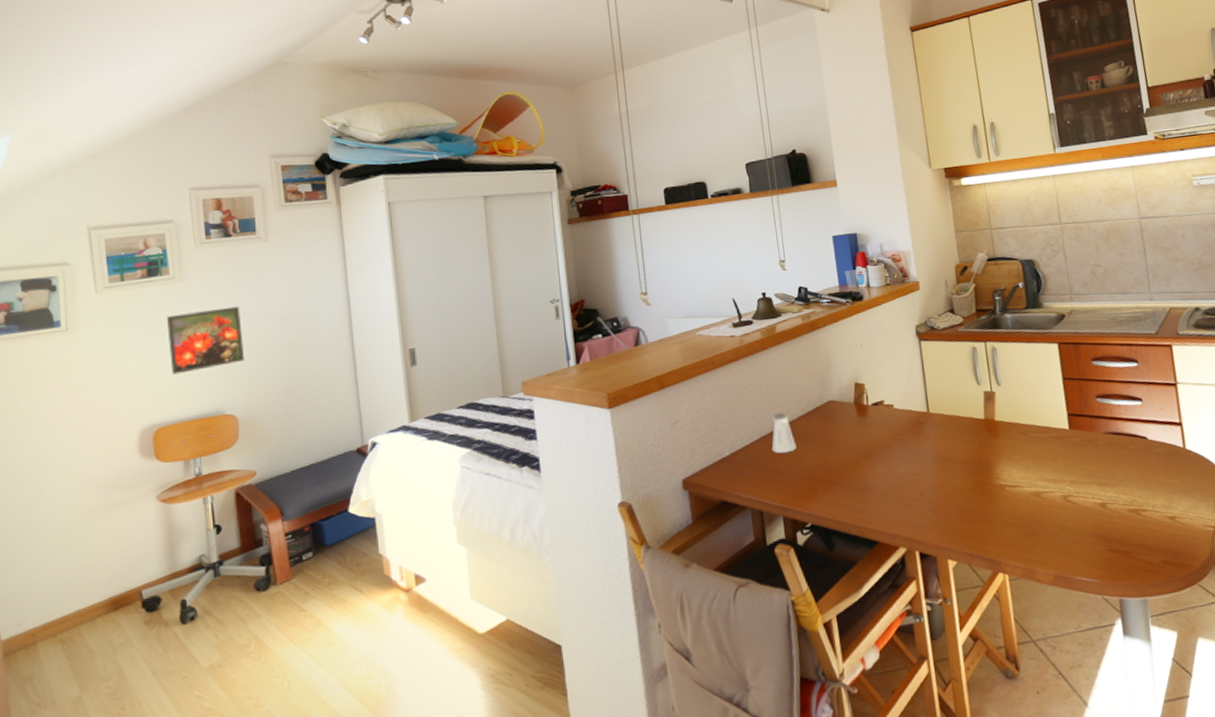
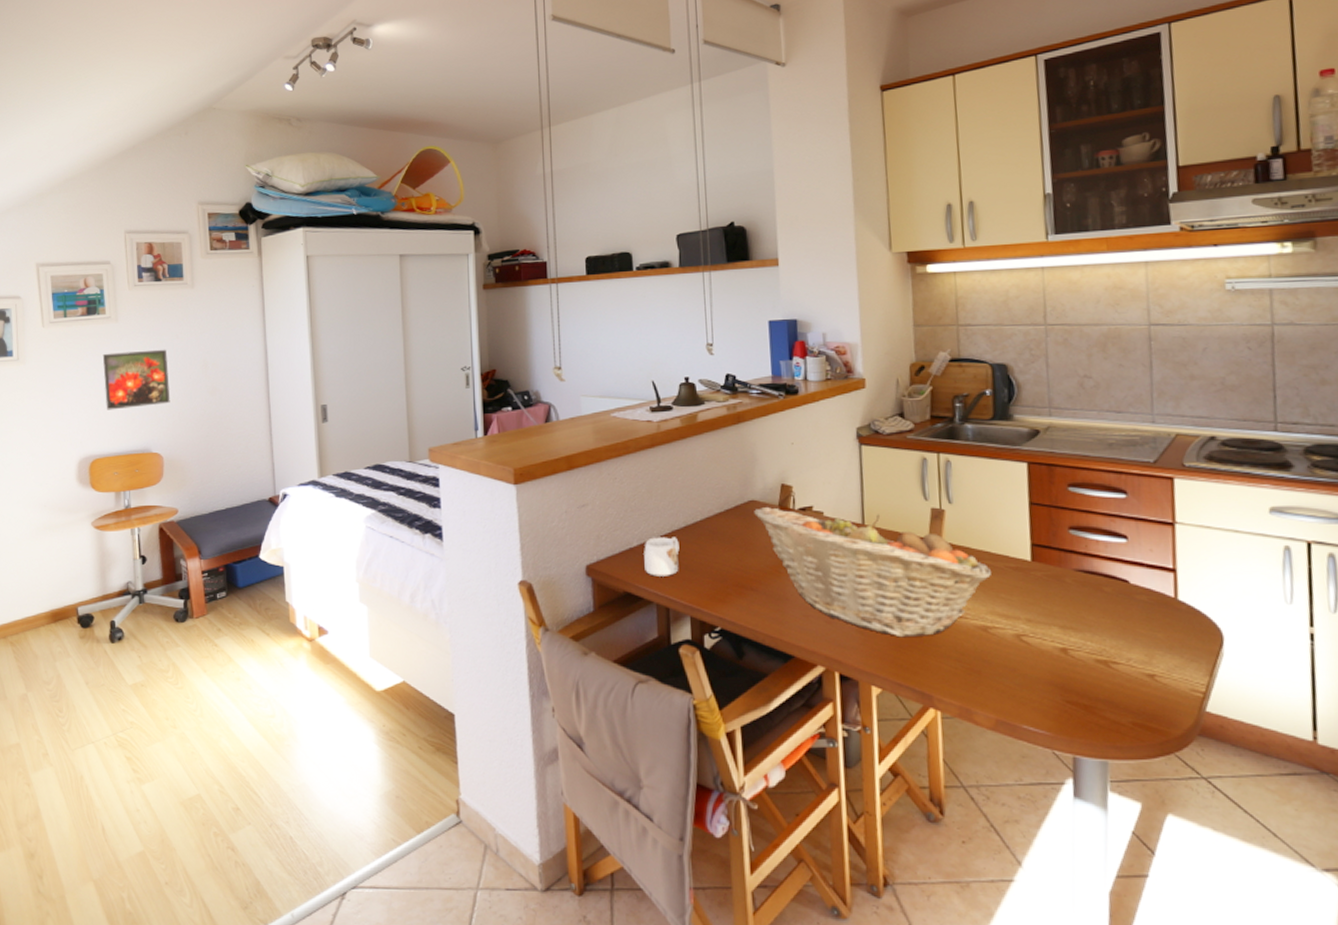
mug: none [735,442,769,483] -> present [644,537,680,576]
saltshaker: present [772,412,797,454] -> none [683,507,711,551]
fruit basket: none [832,401,1038,512] -> present [753,507,991,638]

